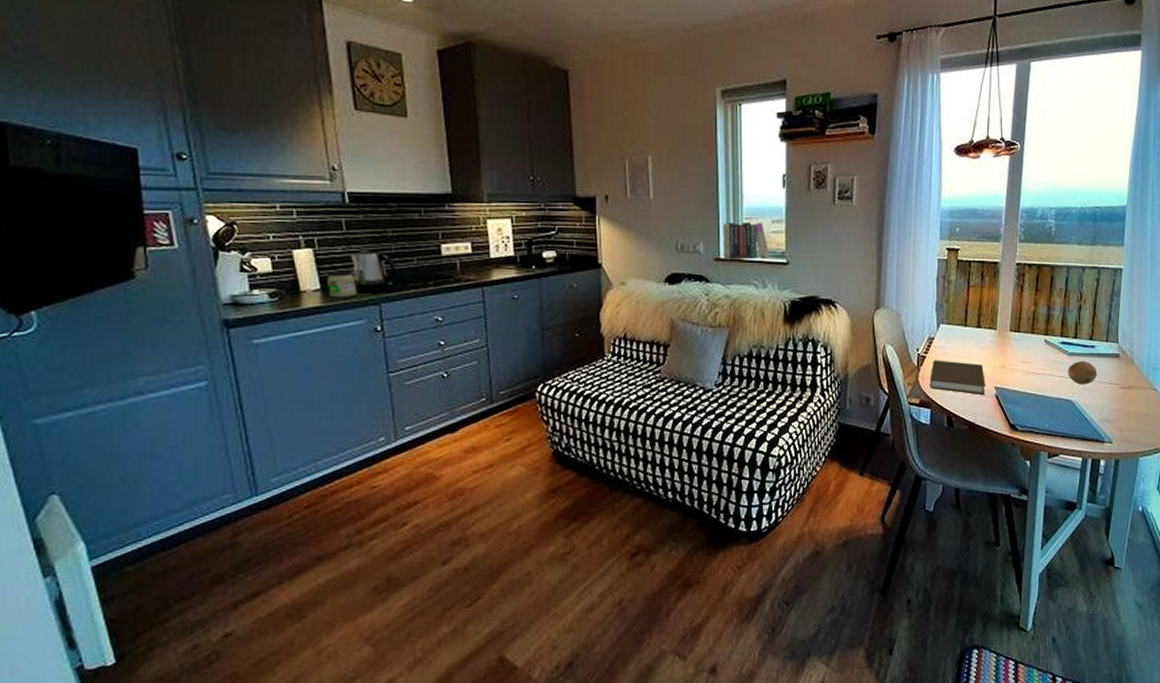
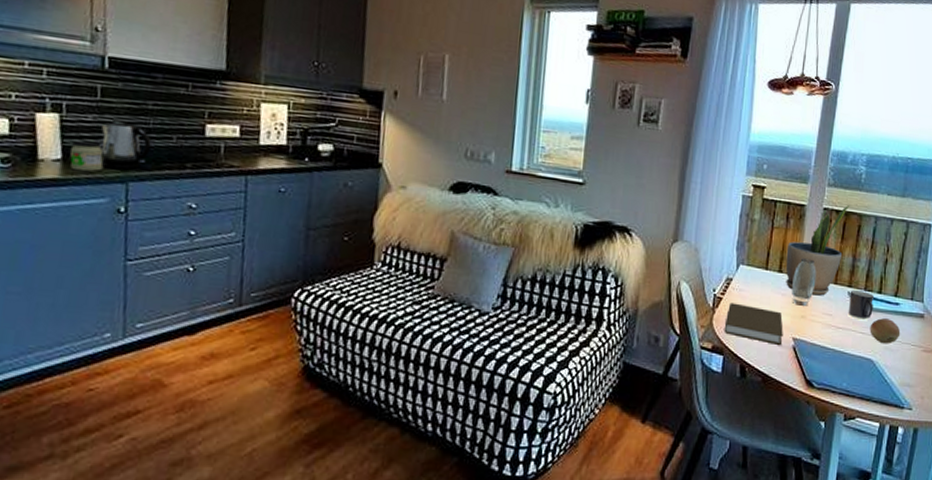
books: present [722,222,770,261] -> none [516,133,566,177]
potted plant: none [983,259,1042,346] -> present [785,205,850,296]
vase: none [991,313,1013,357] -> present [792,258,817,306]
mug: none [1046,338,1071,365] -> present [848,290,875,321]

